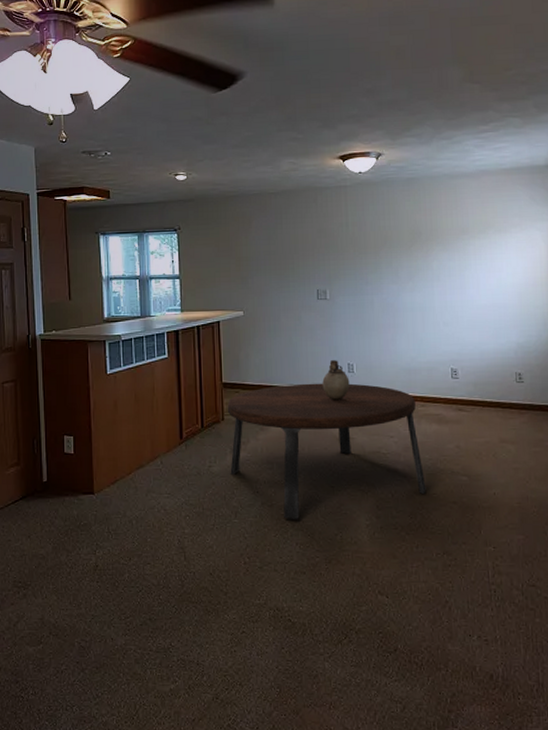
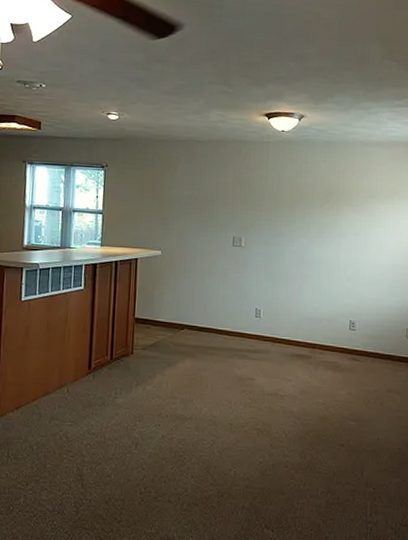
dining table: present [227,383,426,519] -> none [134,324,318,453]
vase: present [322,360,350,401] -> none [230,304,256,343]

